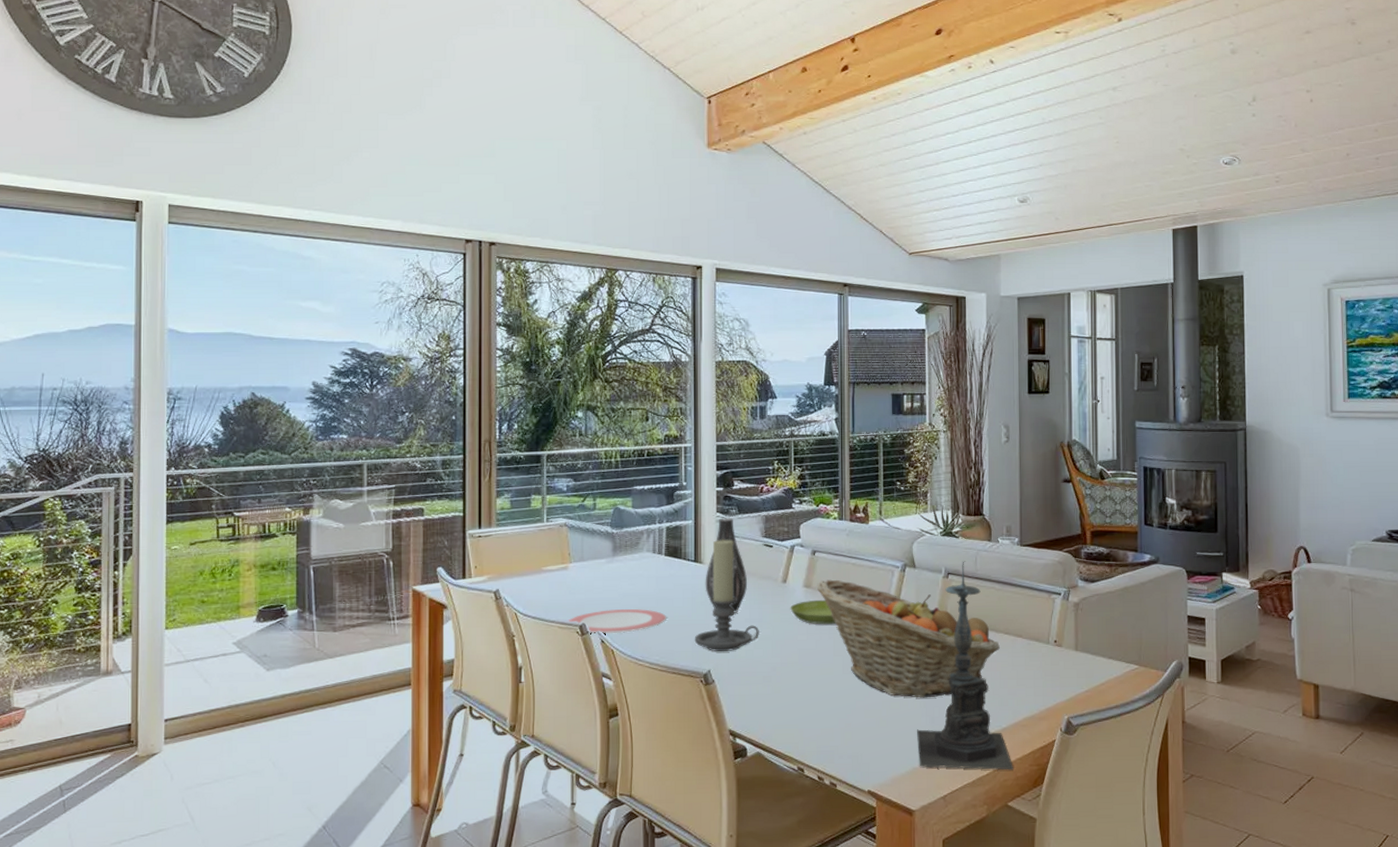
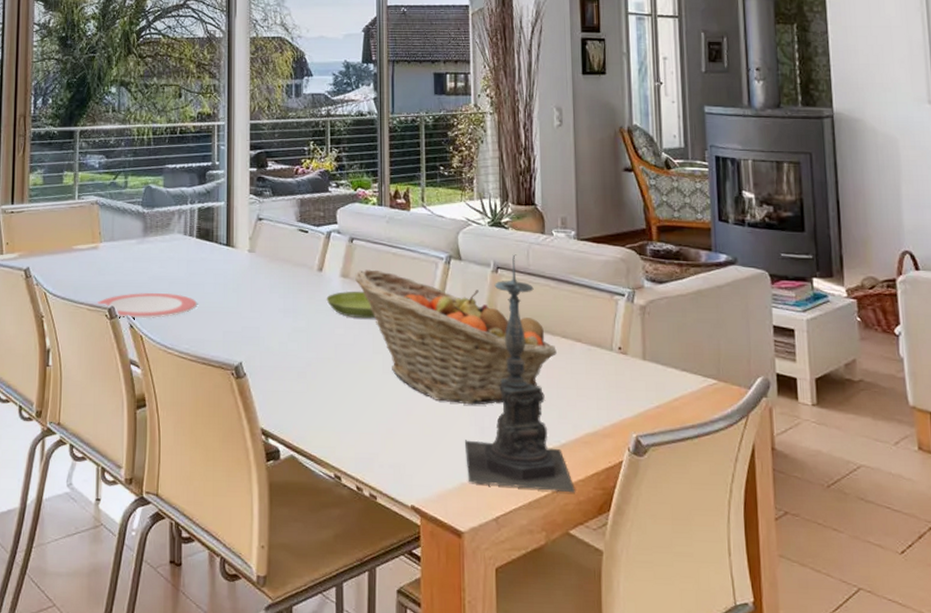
candle holder: present [694,539,759,651] -> none [225,222,294,343]
vase: present [705,518,748,613] -> none [237,200,282,302]

